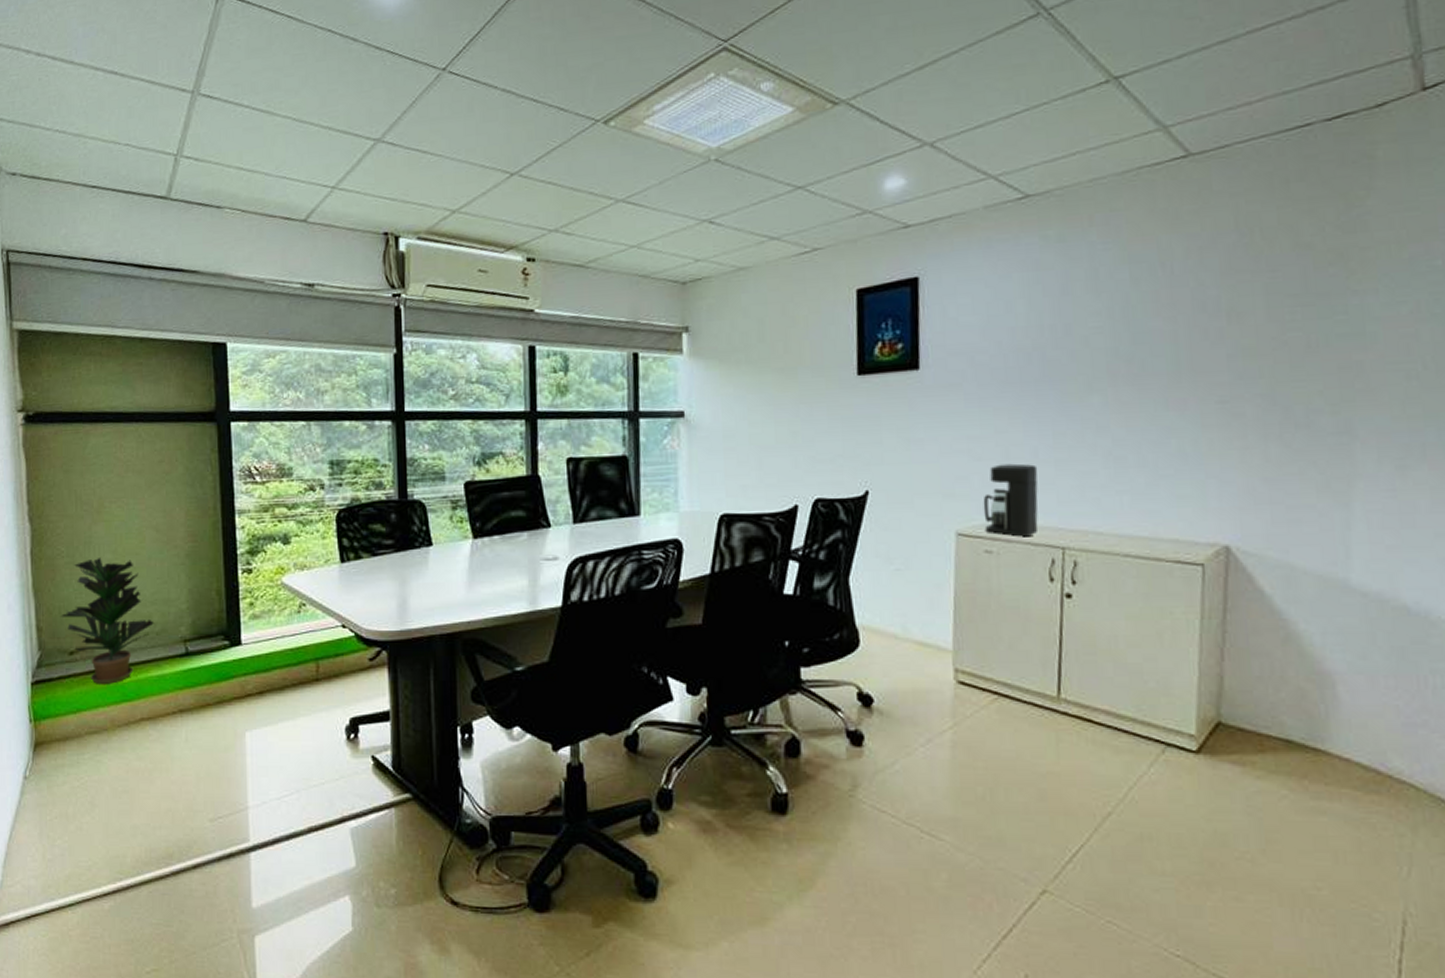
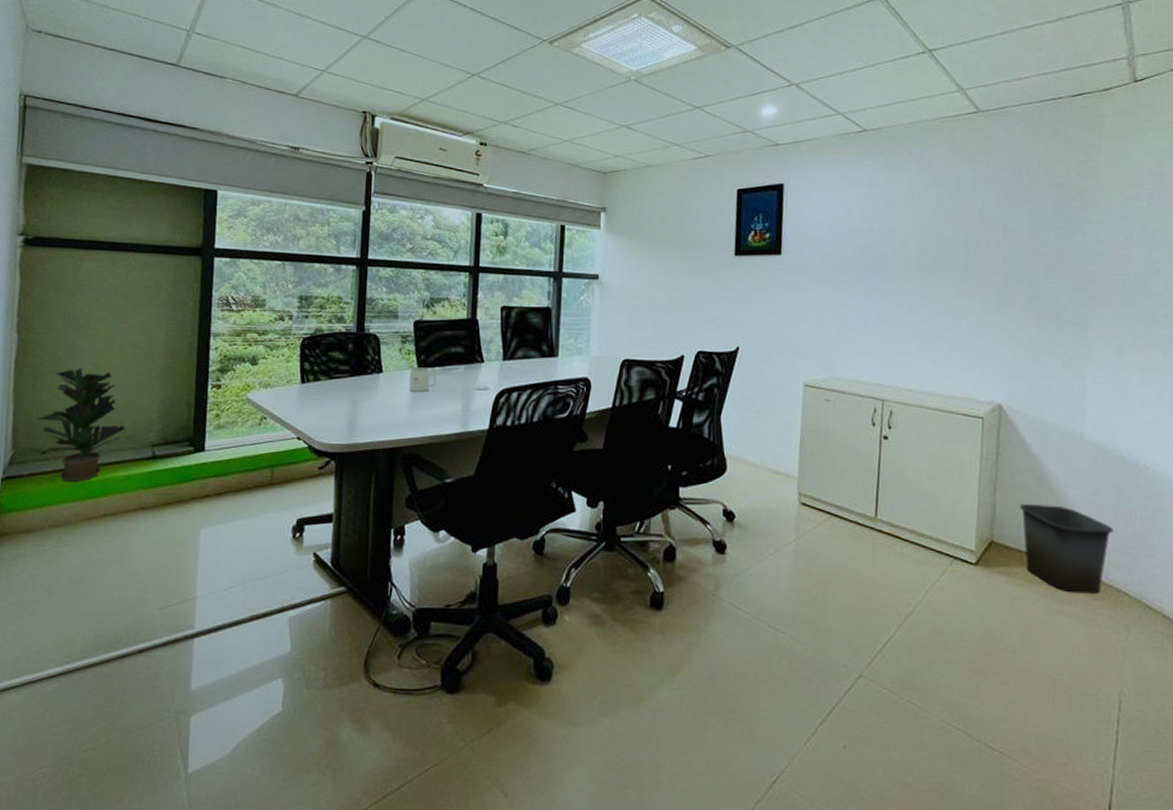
mug: none [464,537,496,566] -> present [409,367,436,392]
coffee maker: present [983,463,1039,538] -> none [825,332,866,390]
waste bin: none [1258,674,1393,787] -> present [1020,504,1113,594]

